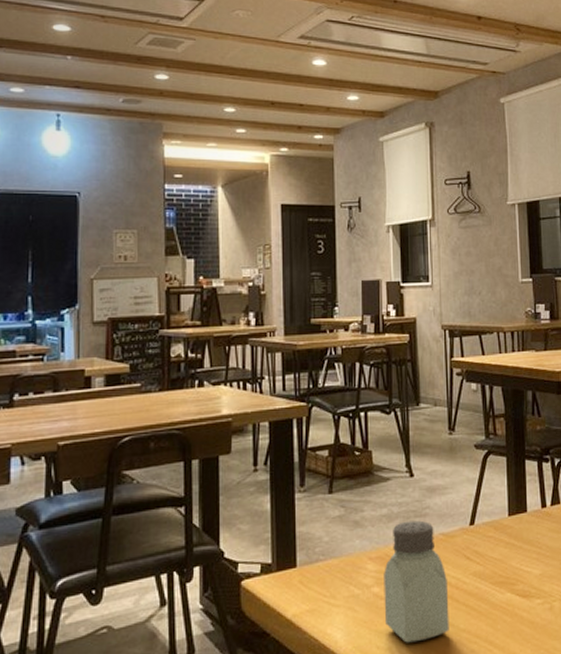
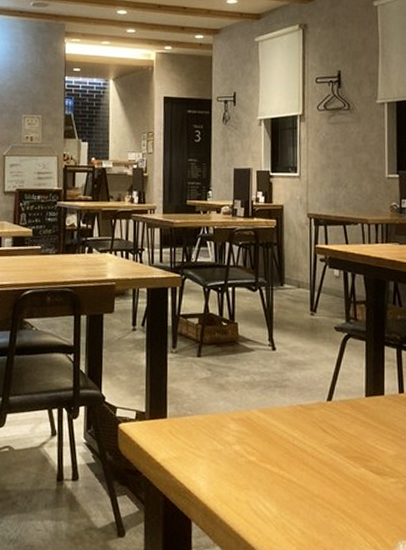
saltshaker: present [384,520,449,643] -> none [244,390,305,500]

